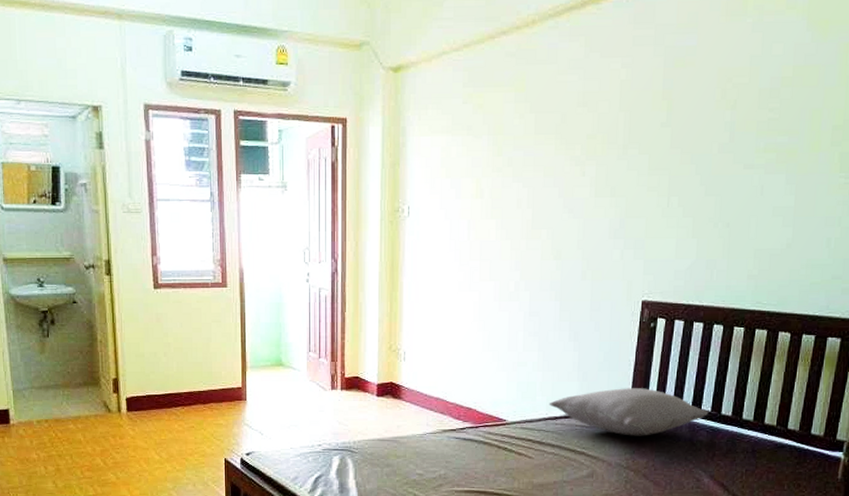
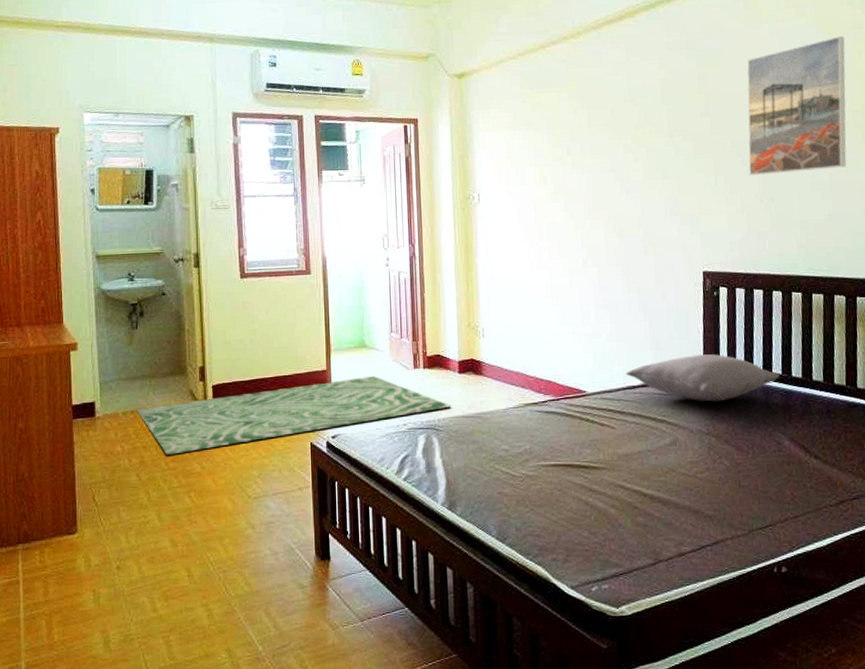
rug: none [50,396,368,464] -> present [136,376,452,455]
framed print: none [706,35,839,198] -> present [747,36,847,176]

